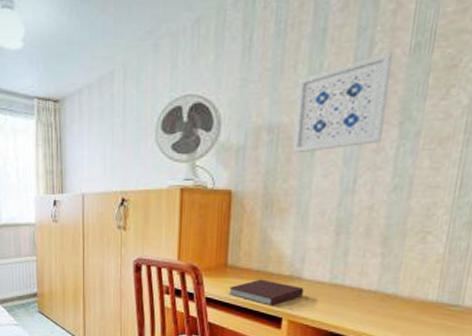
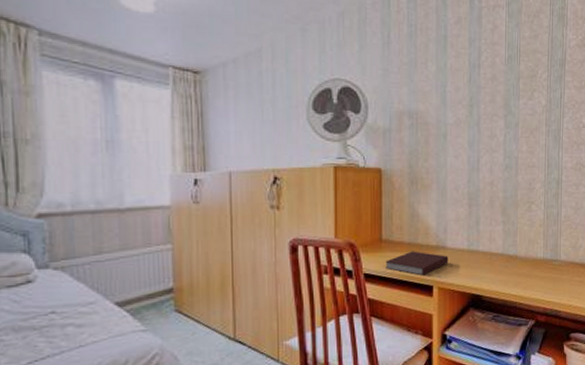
wall art: present [292,51,393,154] -> none [429,60,494,137]

